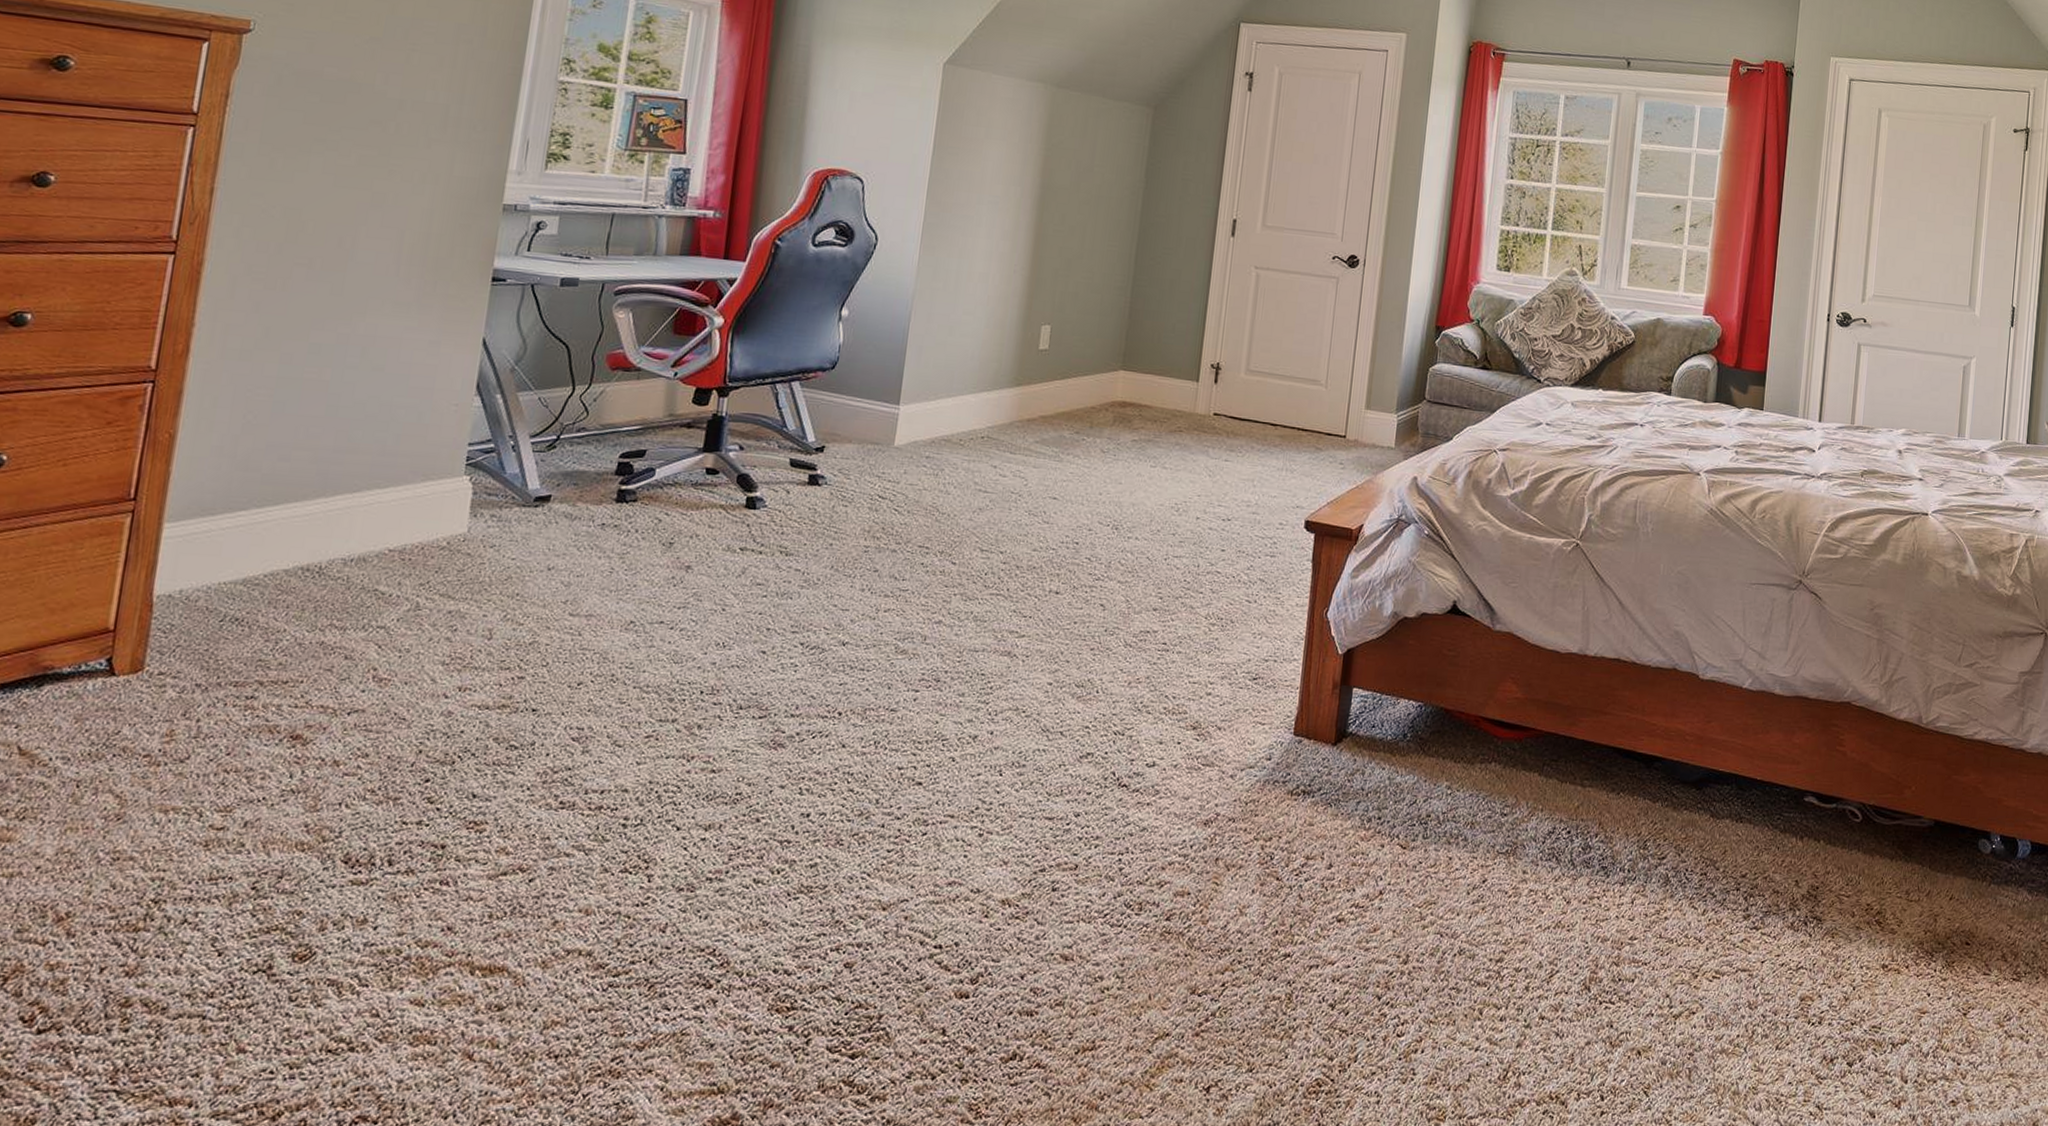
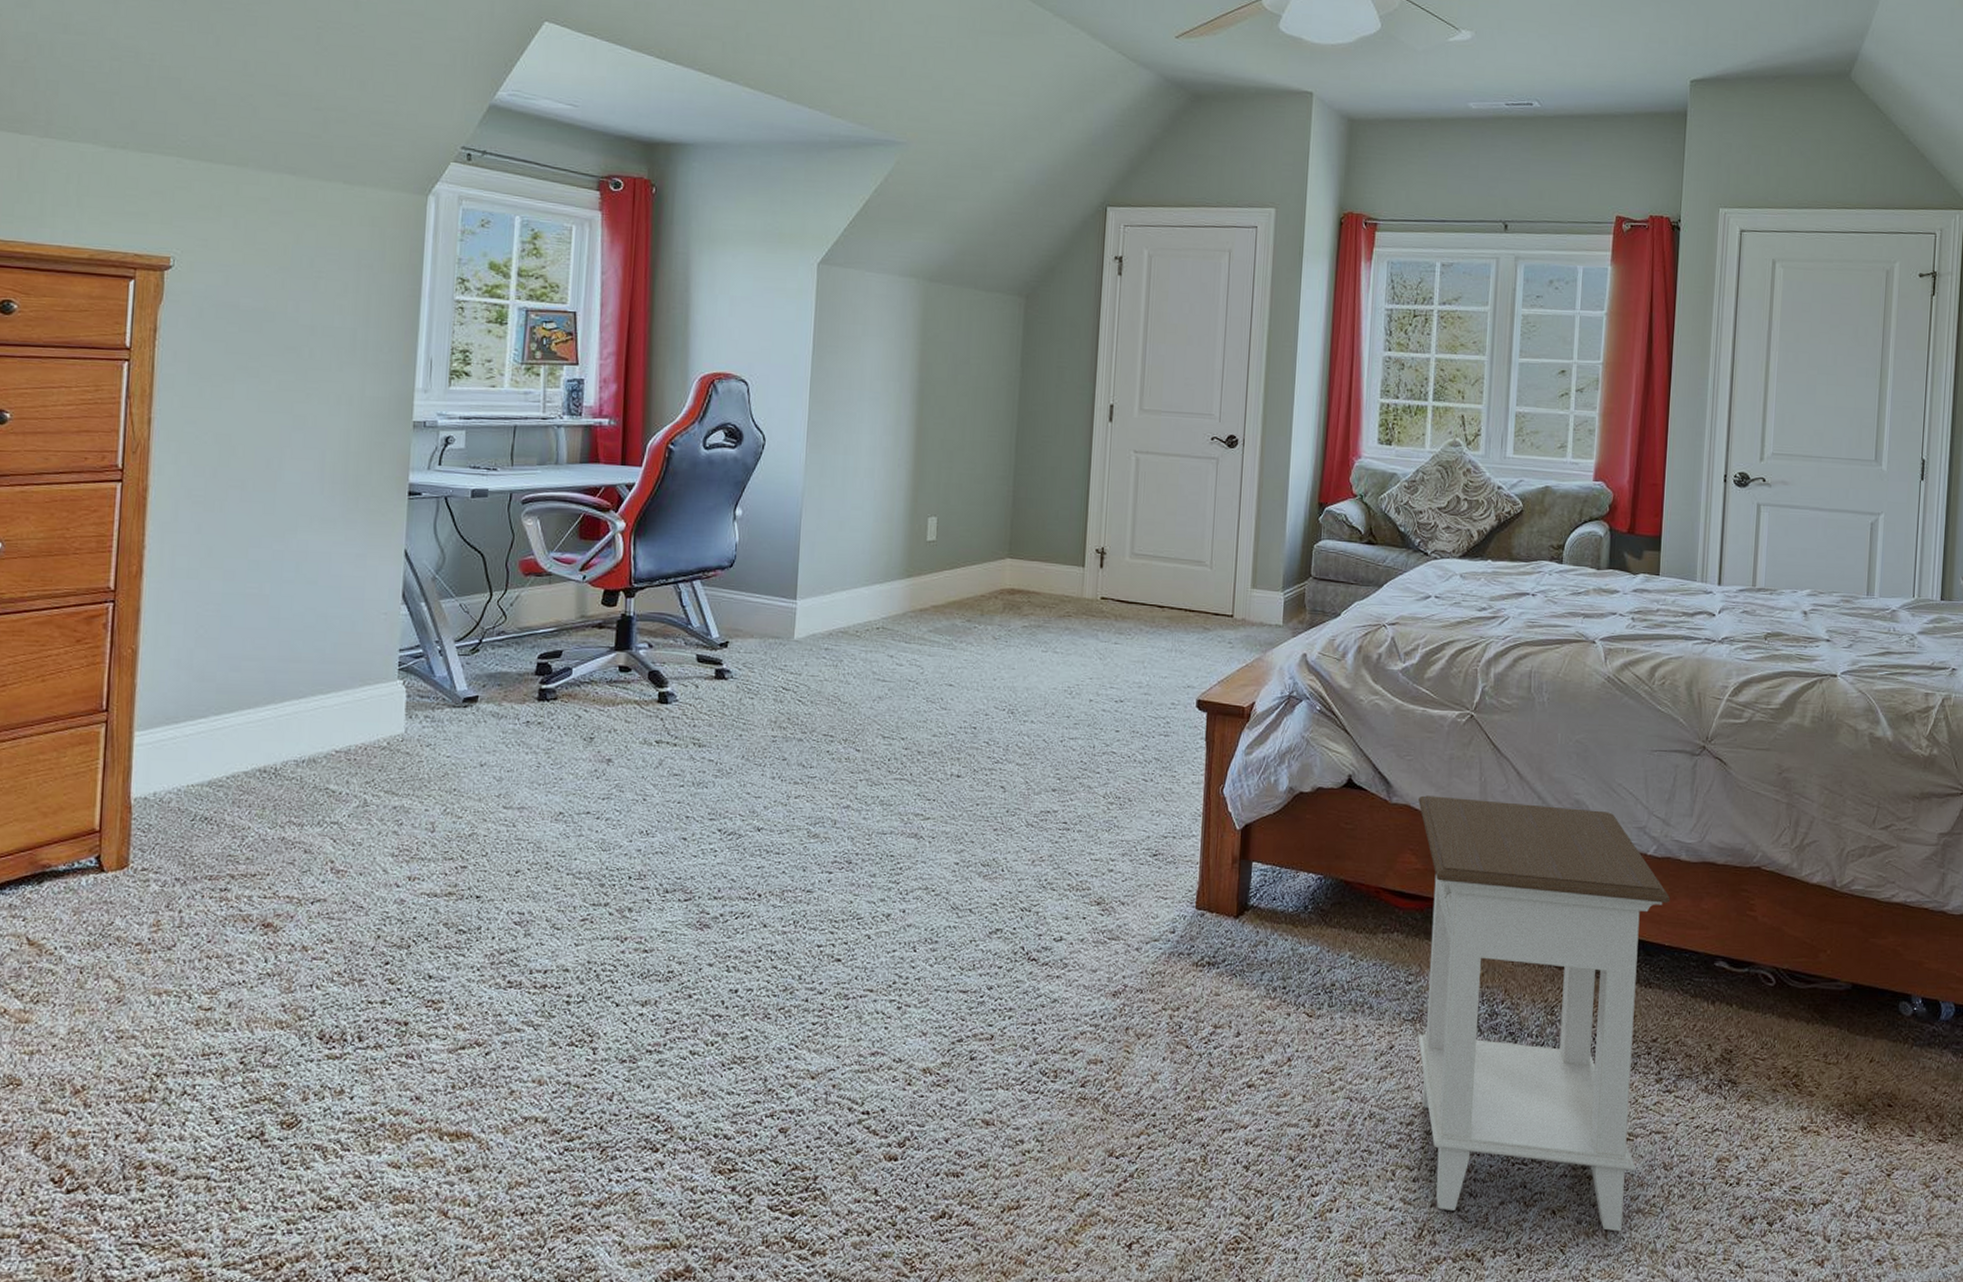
nightstand: none [1510,623,1764,1073] -> present [1417,795,1671,1232]

